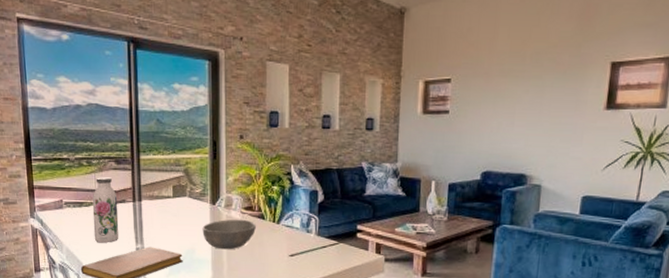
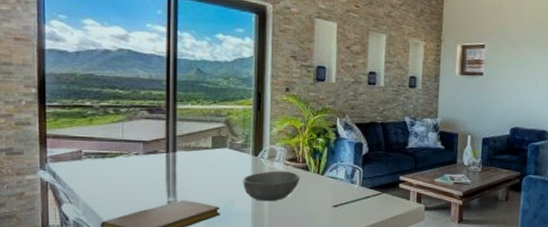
water bottle: present [92,177,119,243] -> none [118,126,149,197]

